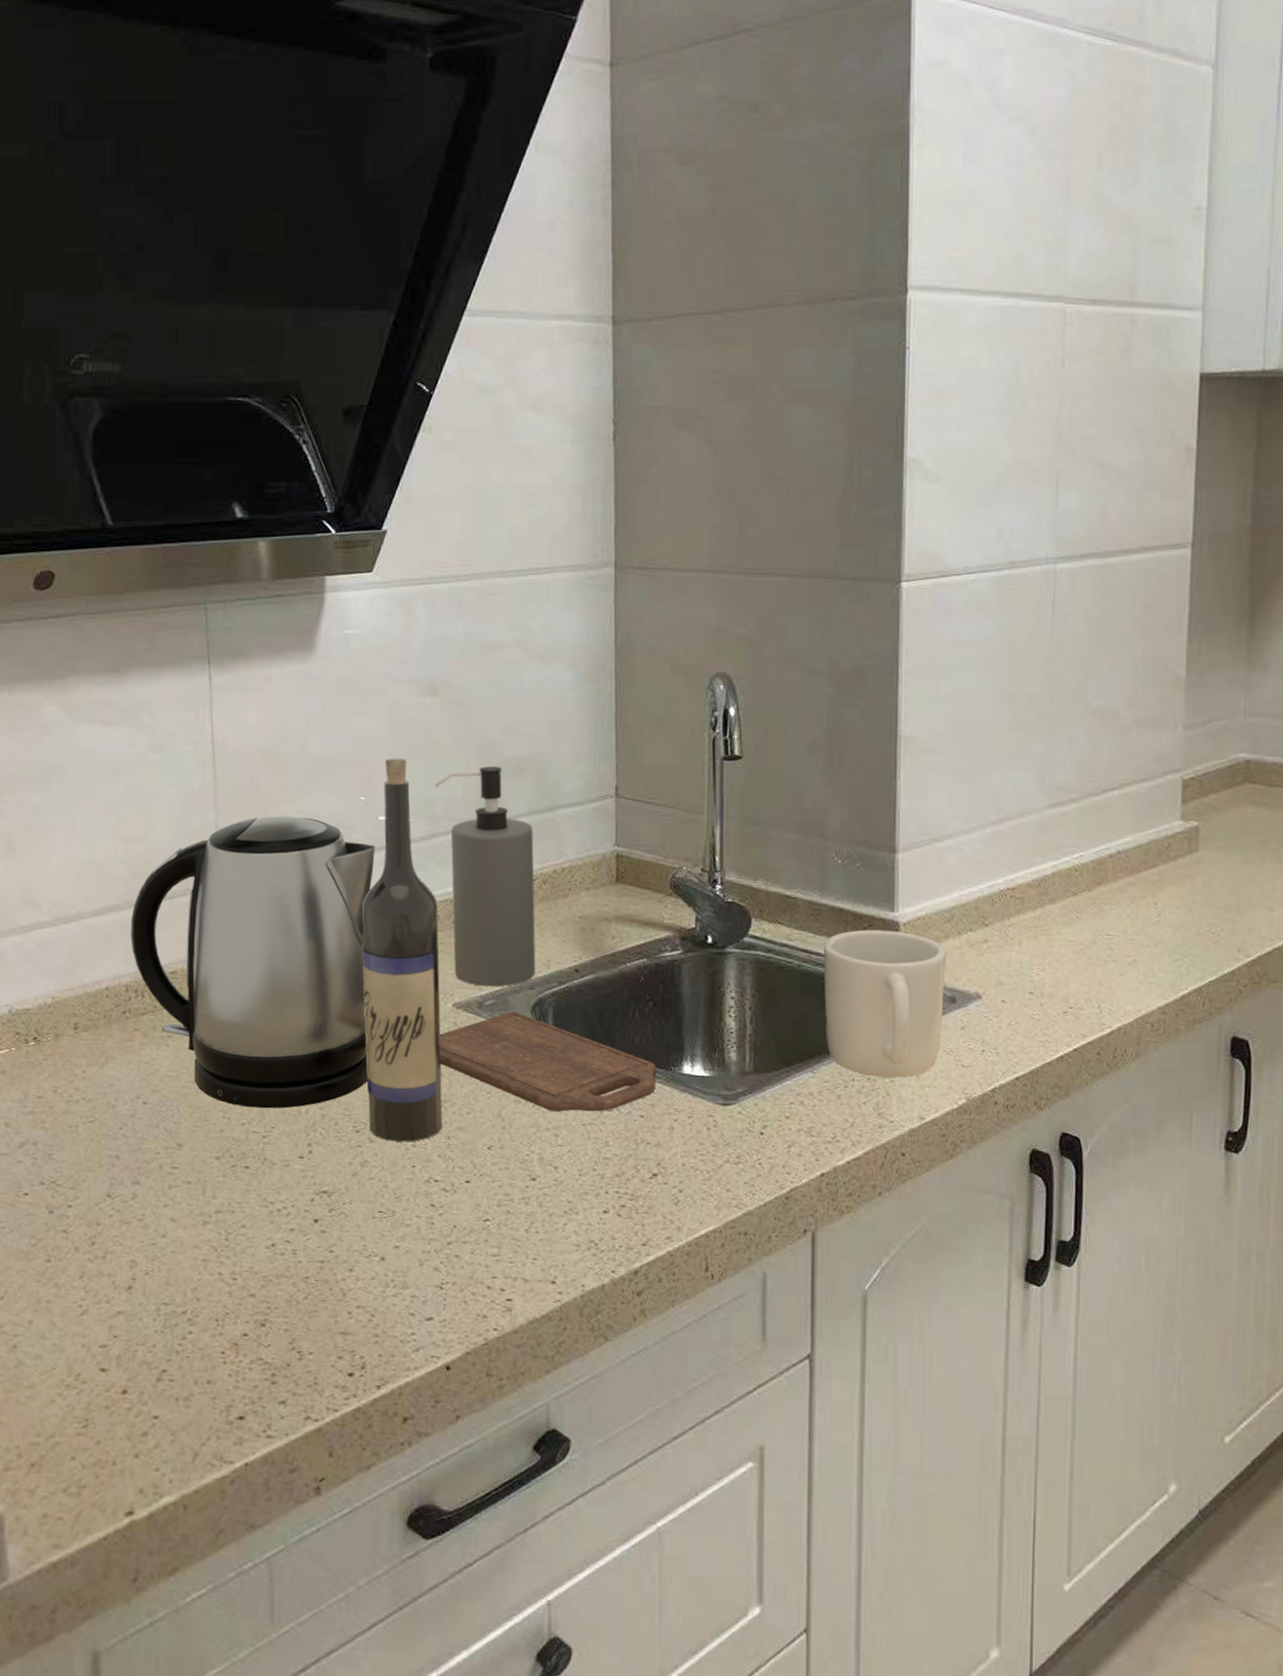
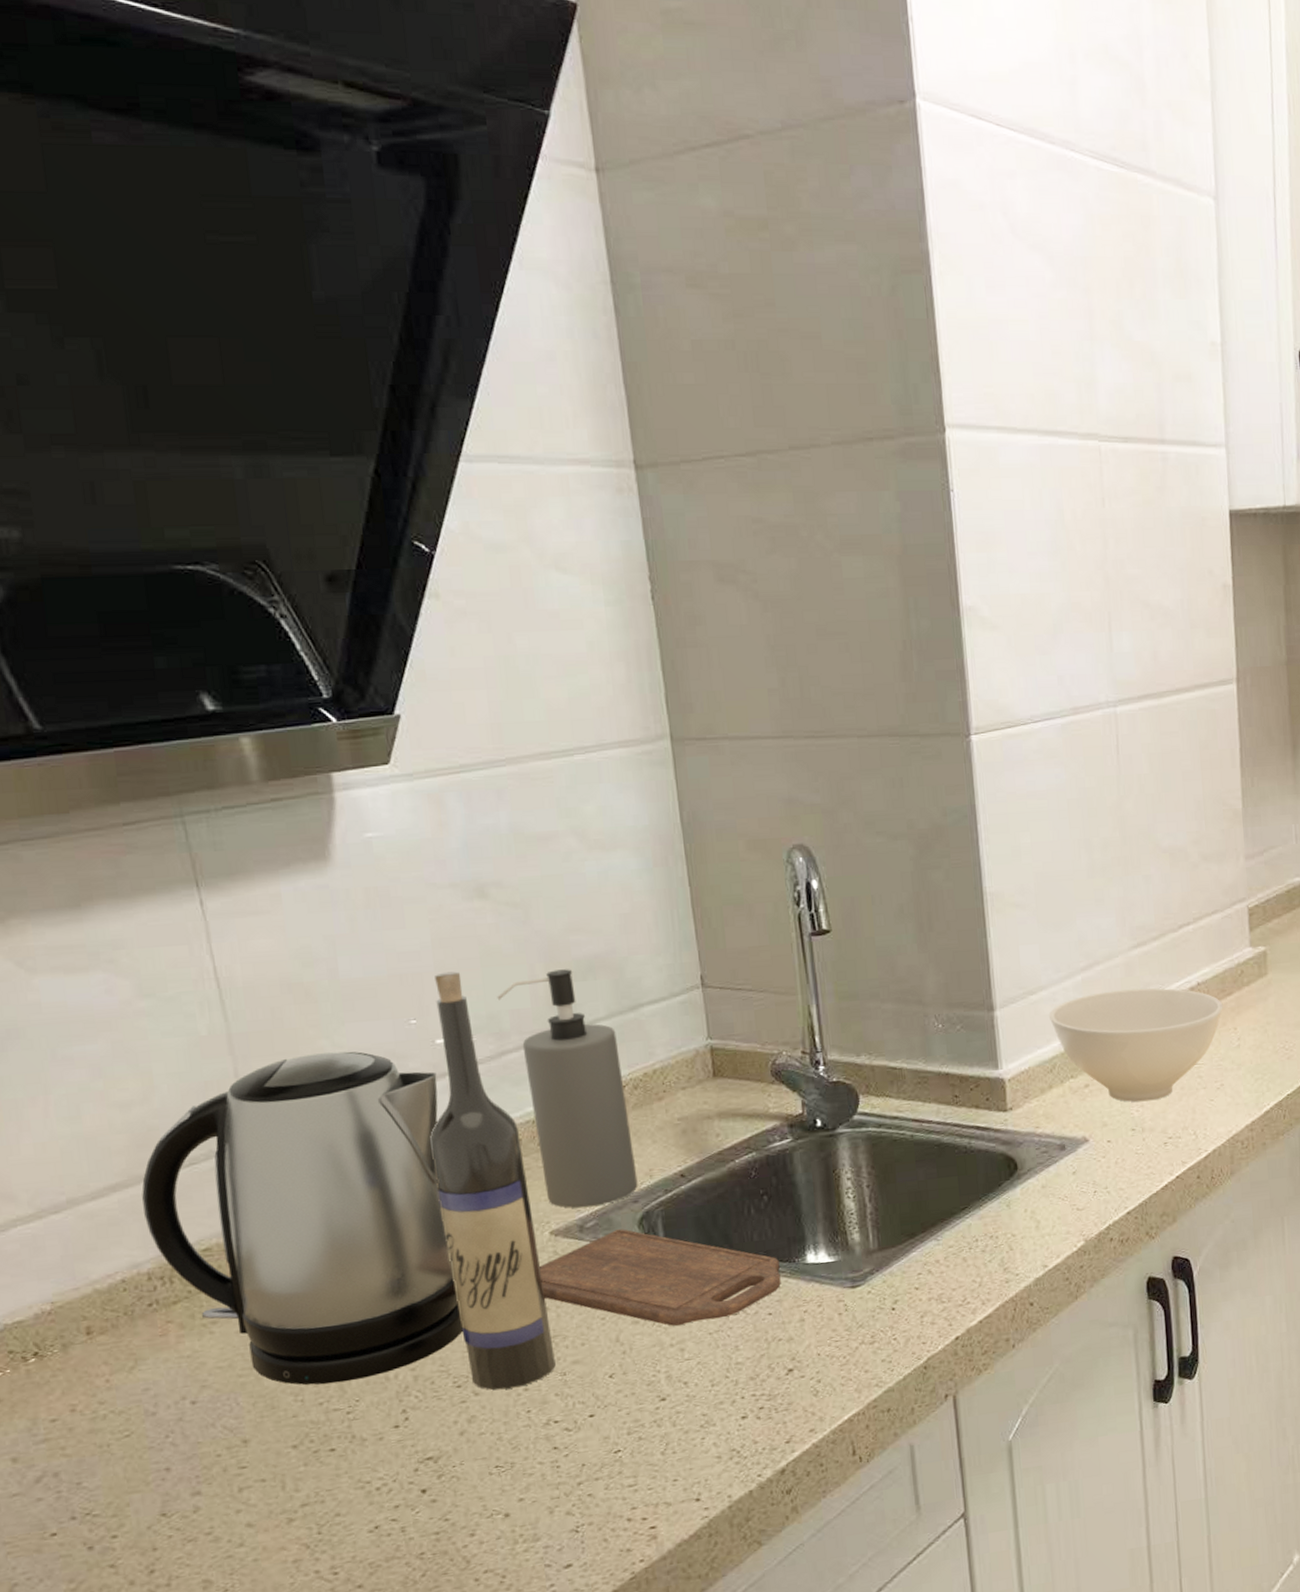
mug: present [823,929,946,1078] -> none [934,1087,1055,1234]
bowl: none [952,848,1144,966] -> present [1048,988,1223,1102]

